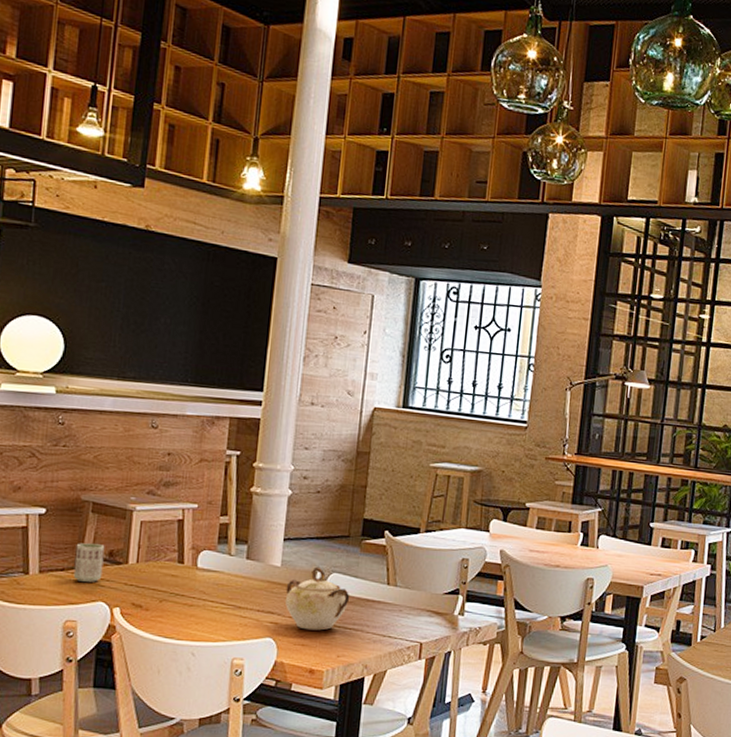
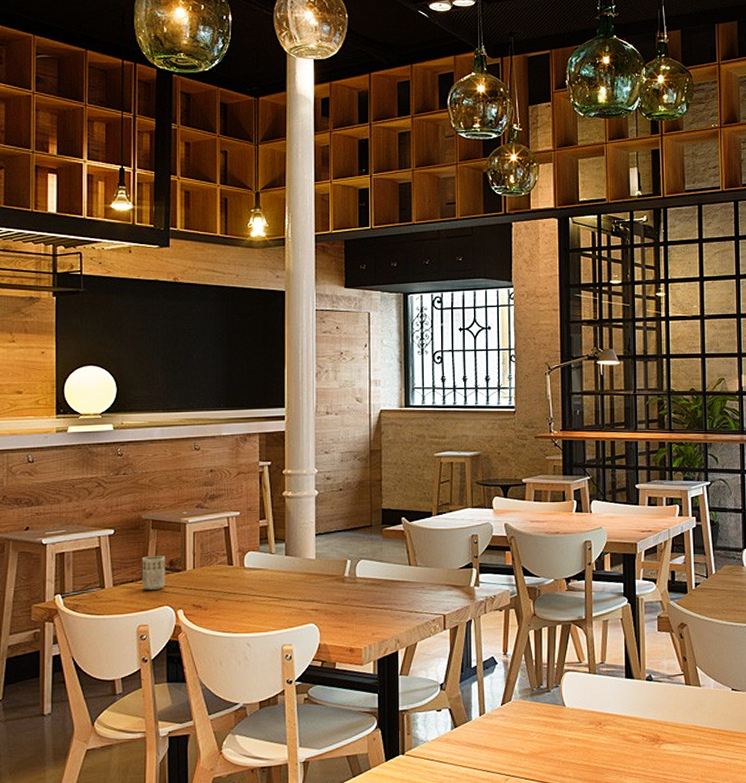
sugar bowl: present [285,566,350,631] -> none [322,556,378,613]

